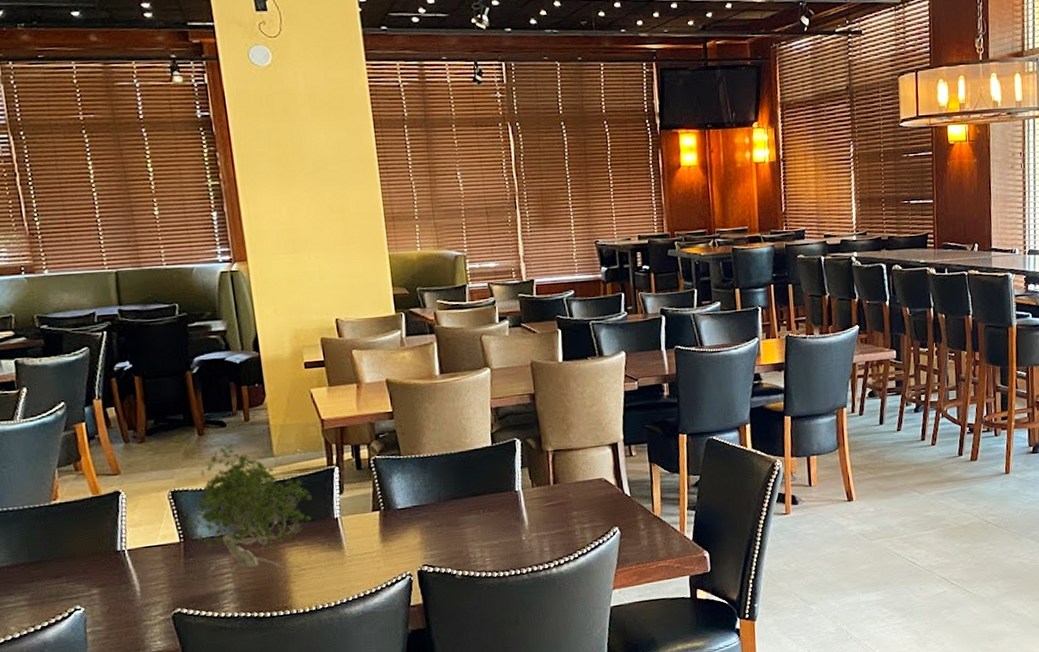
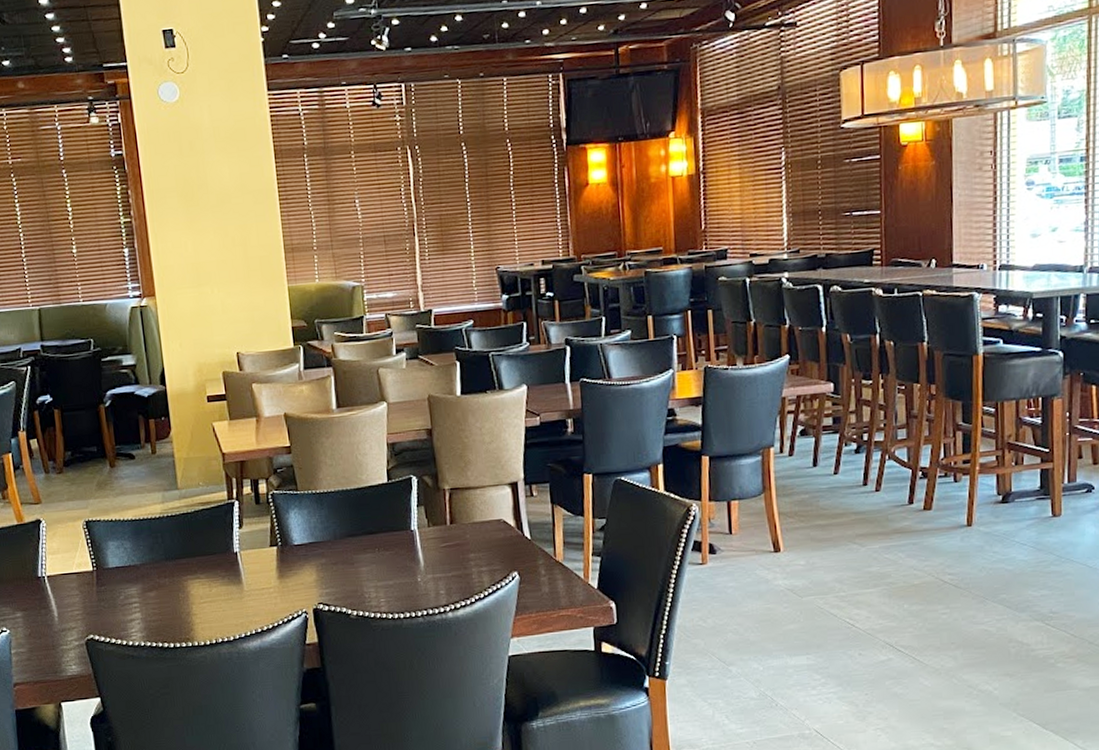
plant: present [187,442,312,577] -> none [99,475,213,607]

